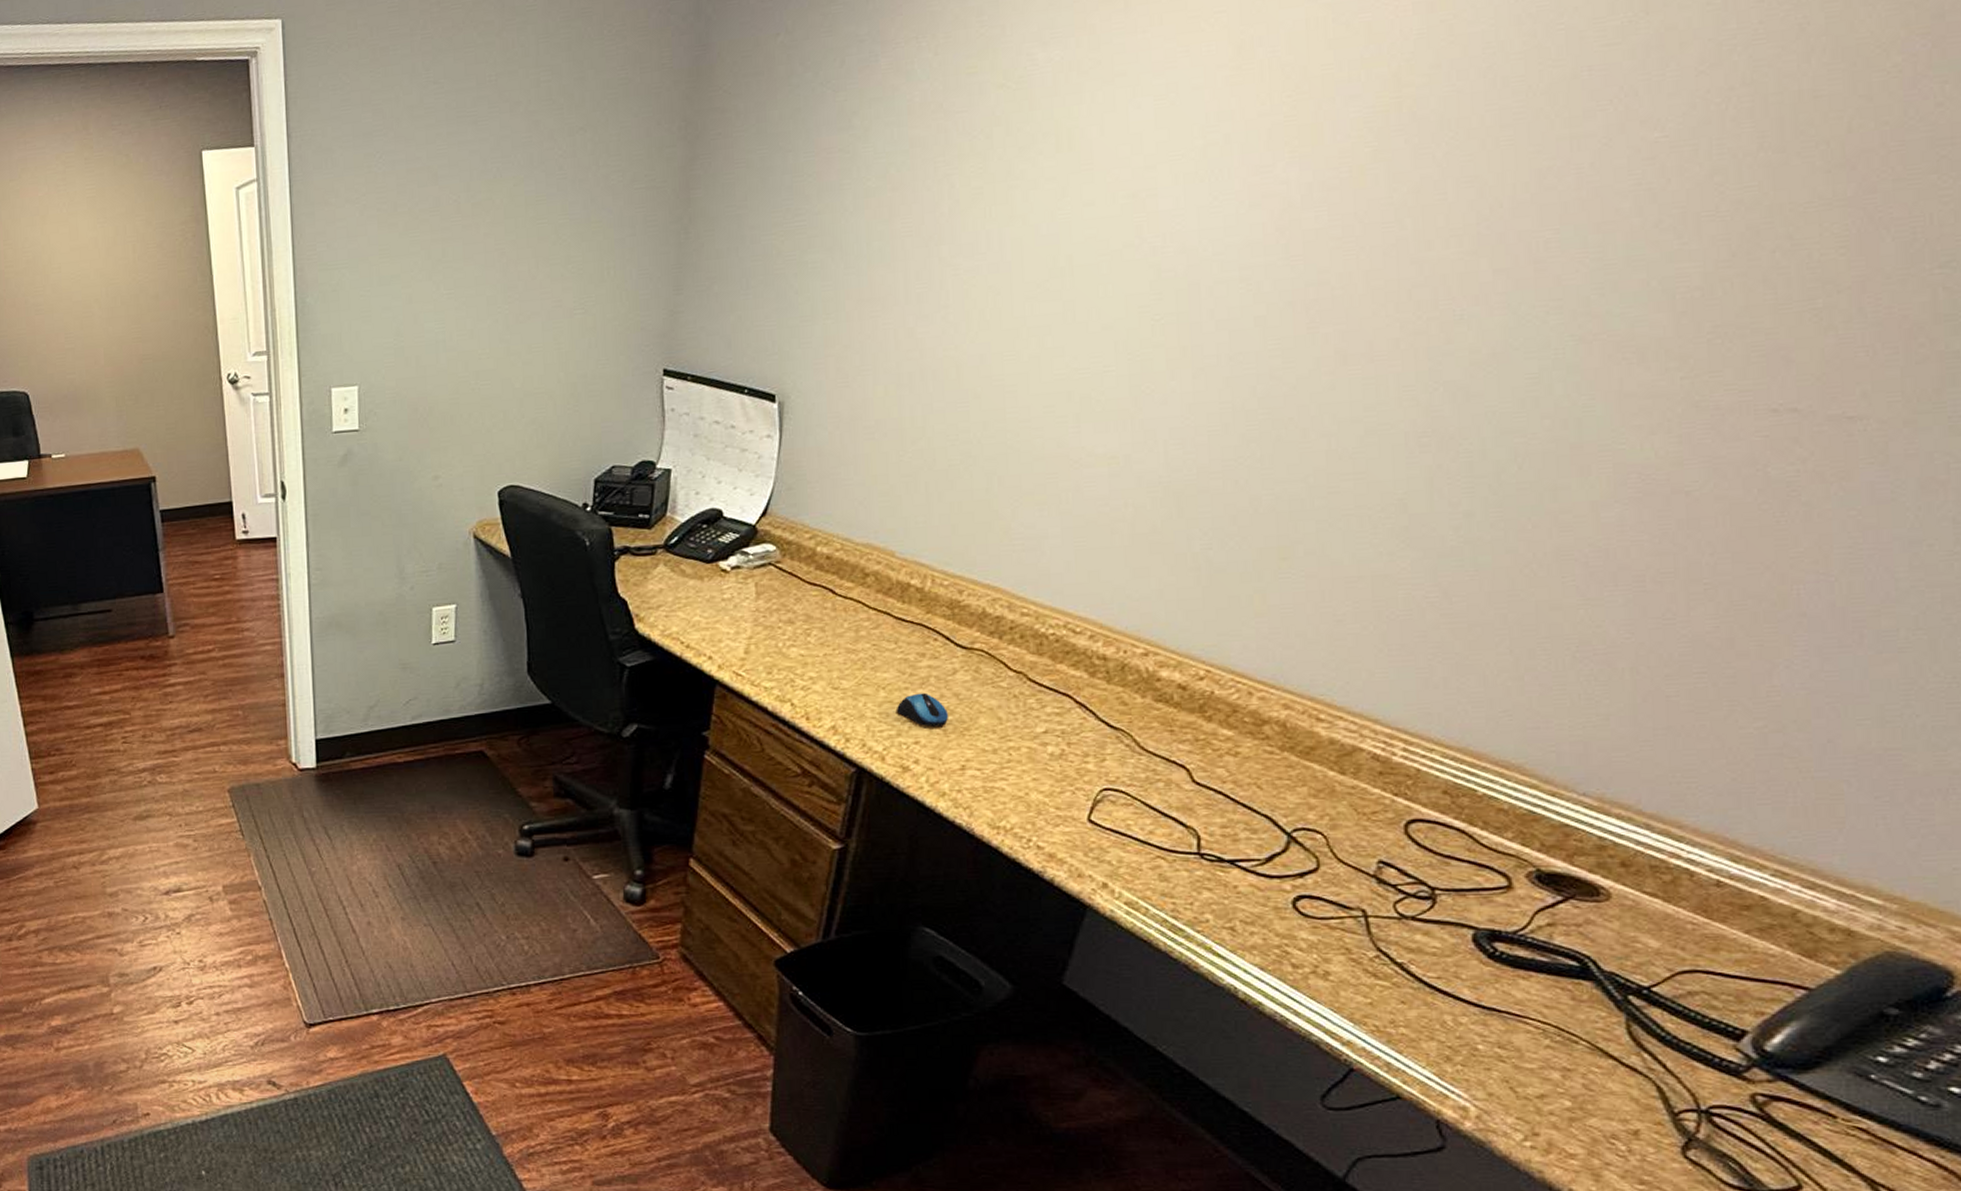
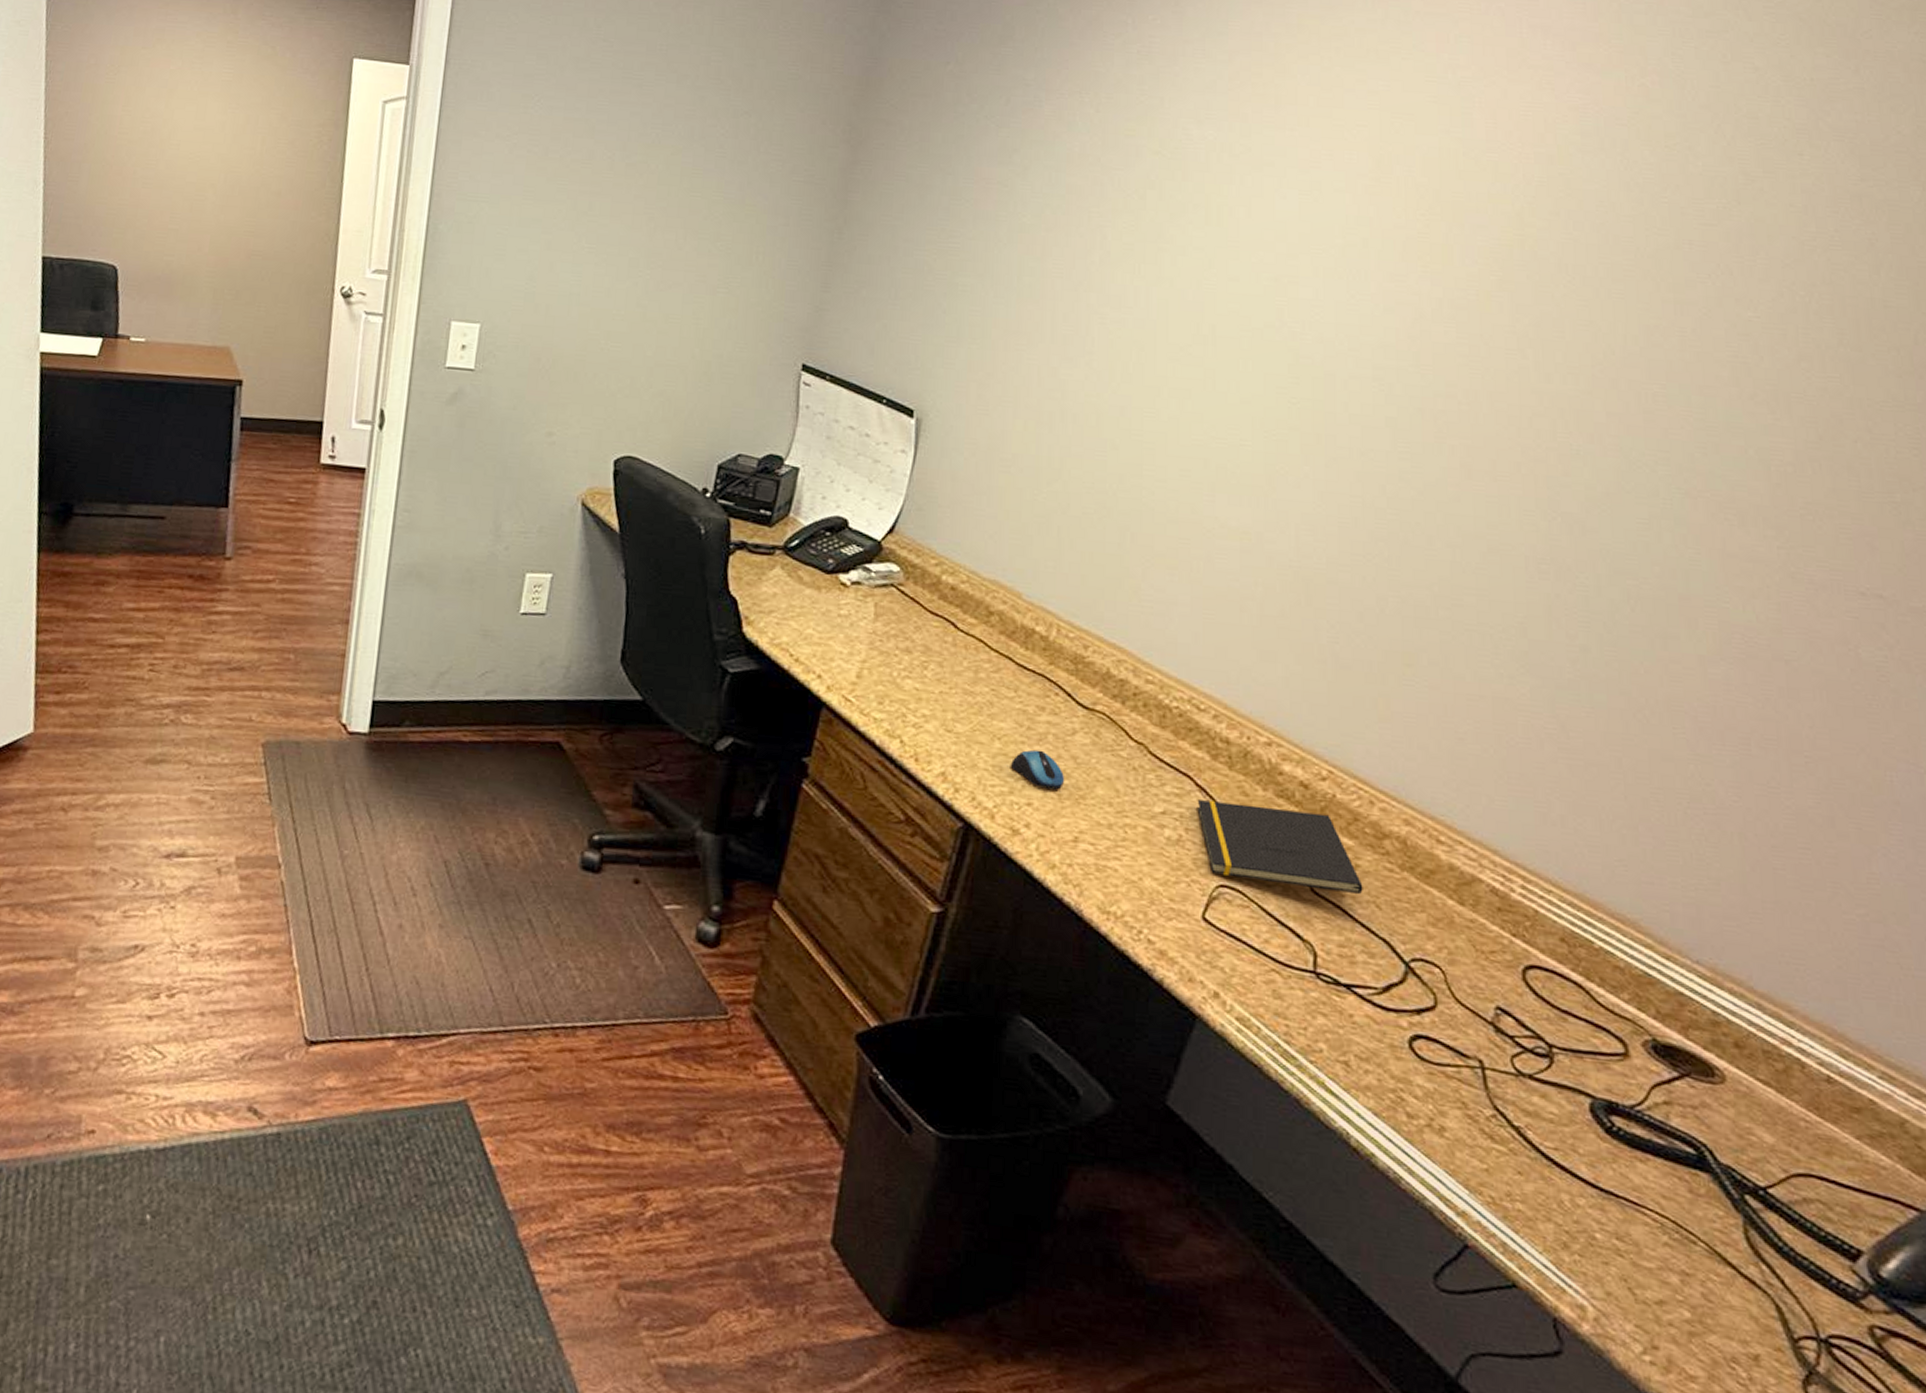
notepad: none [1077,710,1244,781] -> present [1197,799,1363,895]

